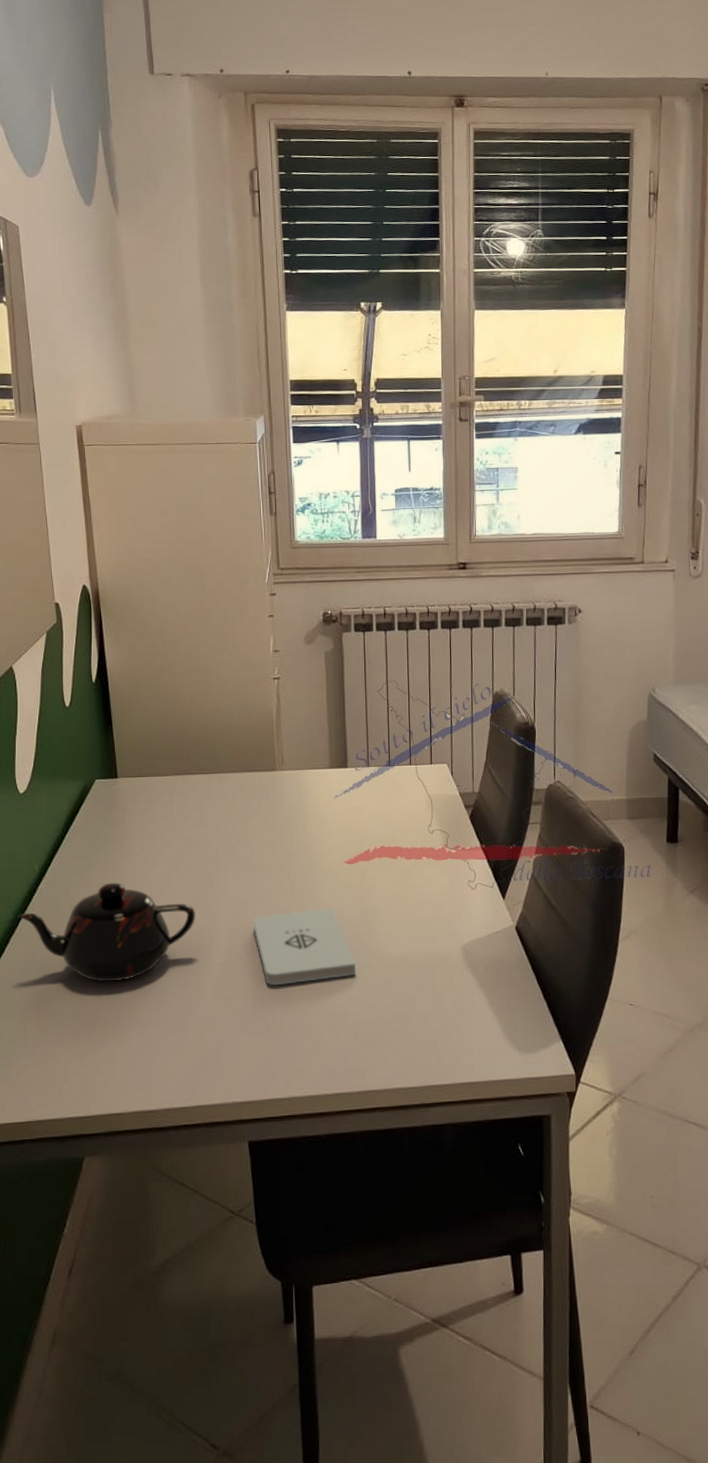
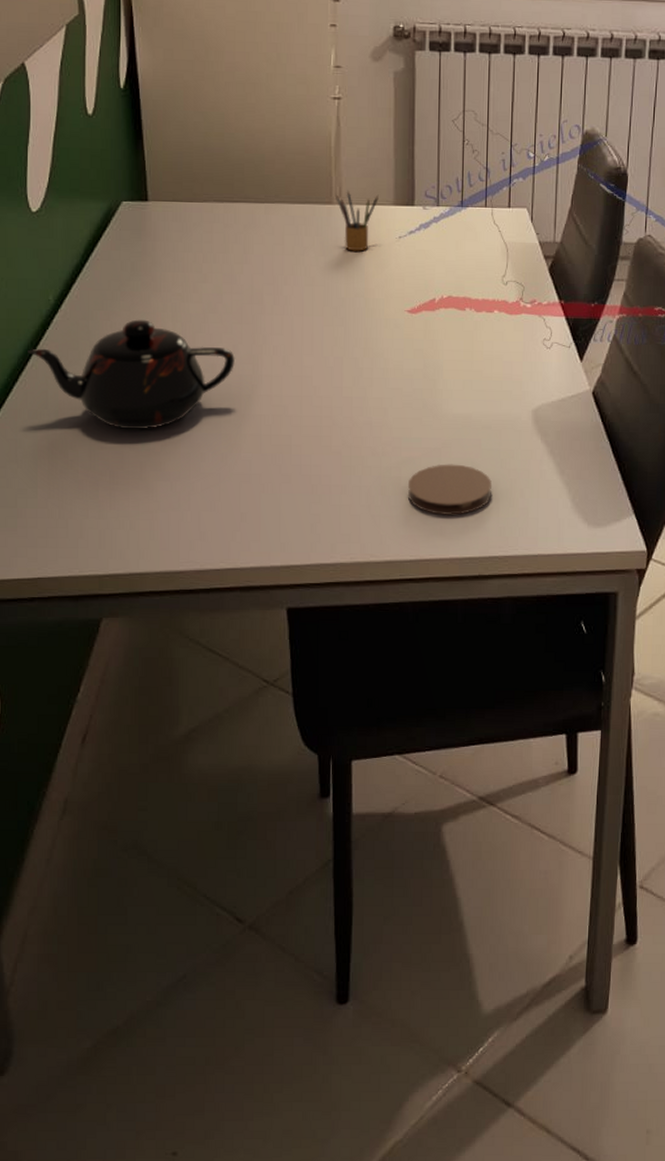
notepad: present [253,908,356,986] -> none [300,360,413,443]
pencil box: none [278,757,316,811] -> present [336,190,379,252]
coaster: none [353,1000,430,1049] -> present [408,464,493,516]

